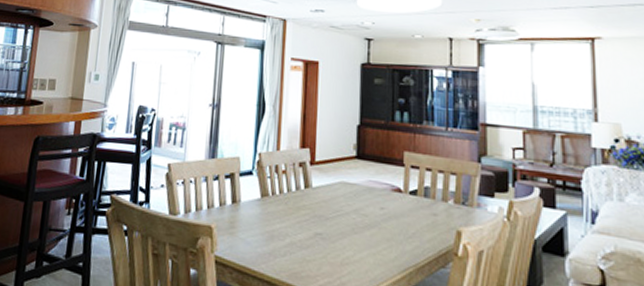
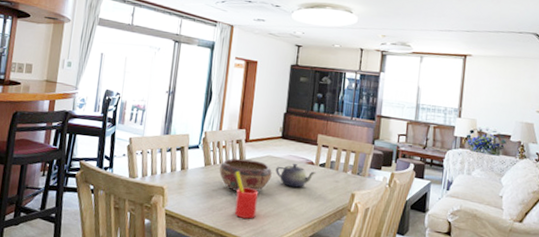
decorative bowl: none [279,186,348,230] -> present [219,158,272,192]
straw: none [300,204,332,268] -> present [234,171,259,219]
teapot: none [352,190,406,224] -> present [276,163,316,188]

